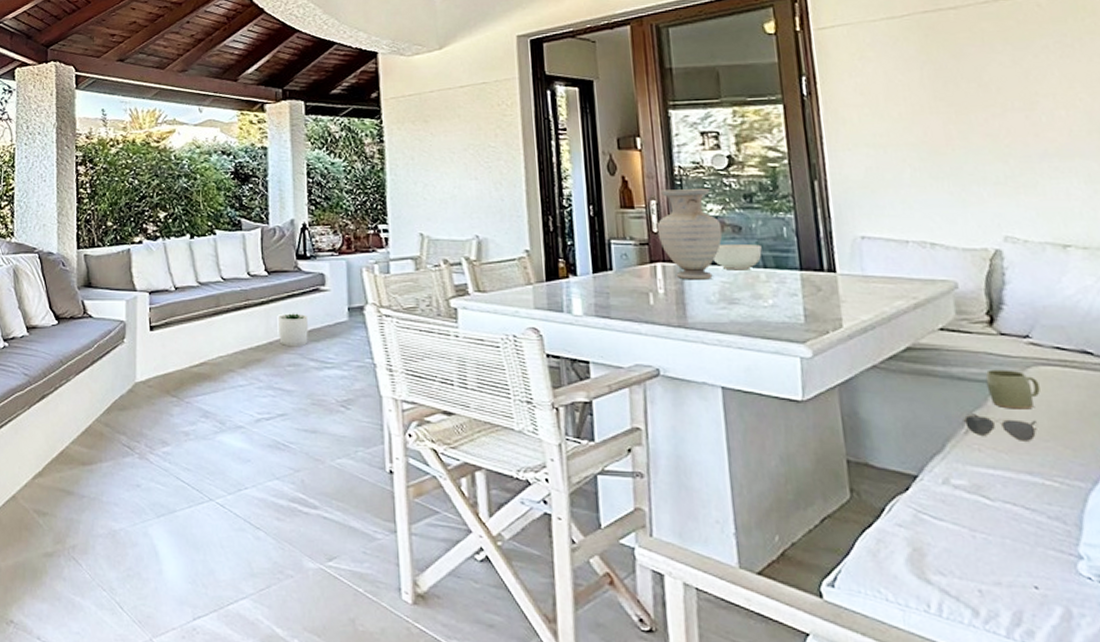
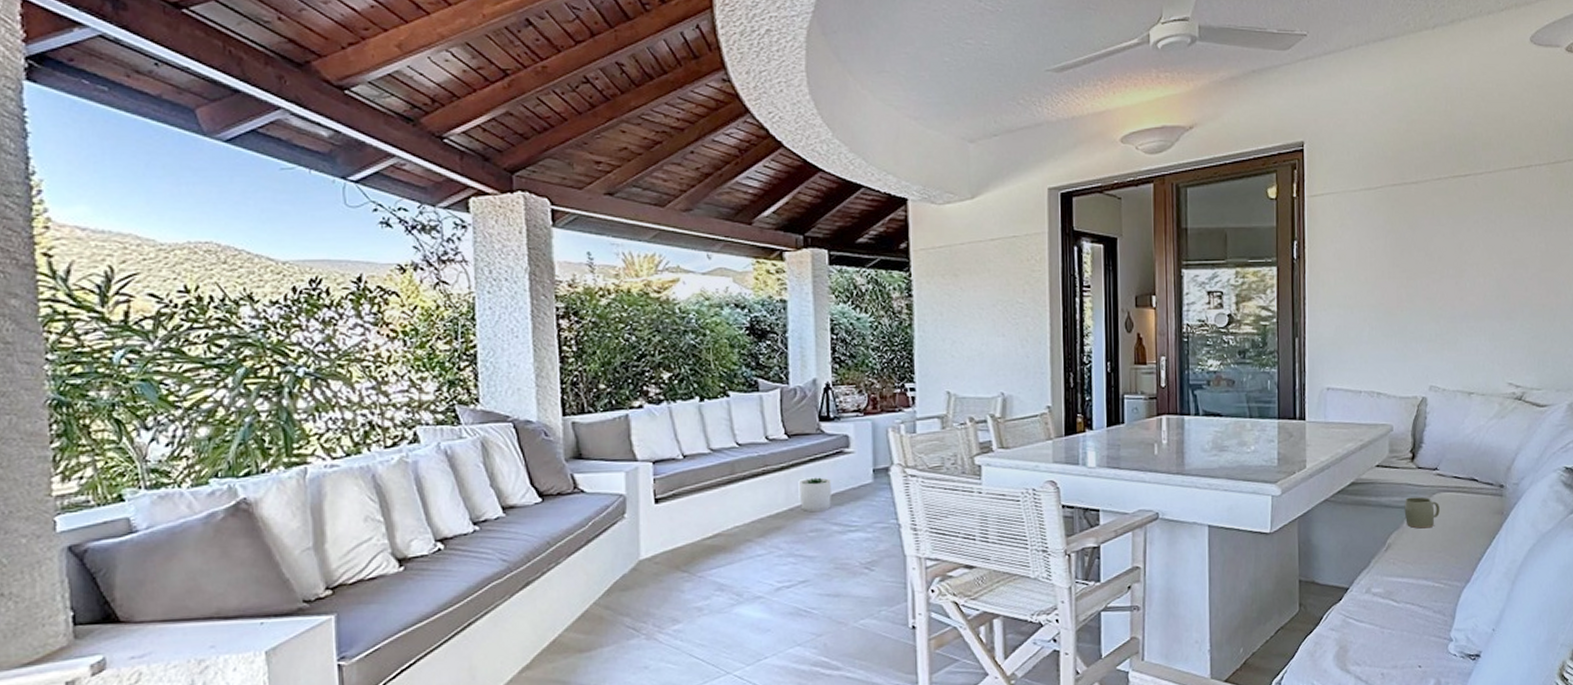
vase: present [656,189,723,280] -> none [1164,345,1219,431]
bowl: present [712,243,762,271] -> none [1209,396,1249,421]
sunglasses: present [963,414,1038,441] -> none [1385,534,1435,554]

